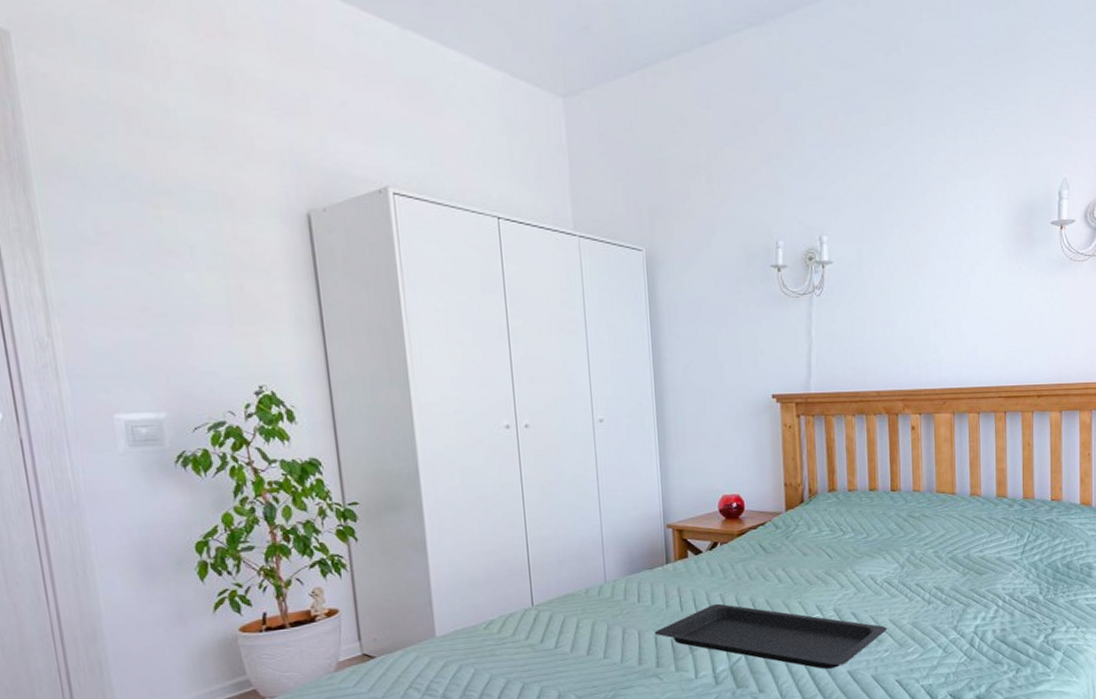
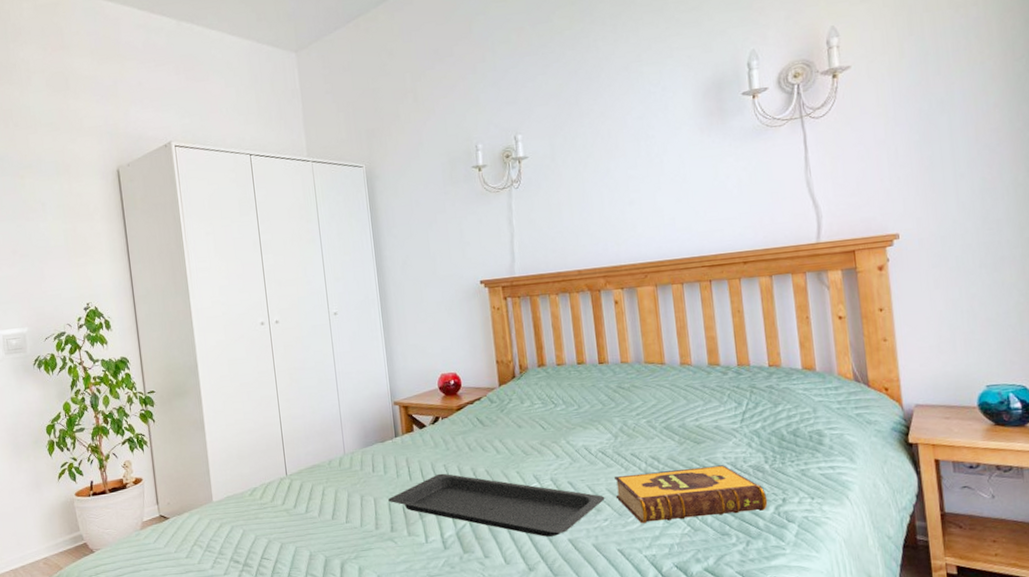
hardback book: none [898,596,1039,654] -> present [615,465,768,524]

